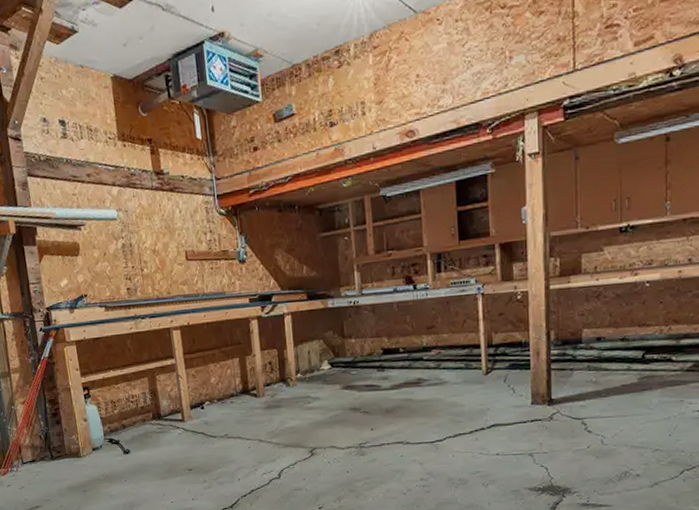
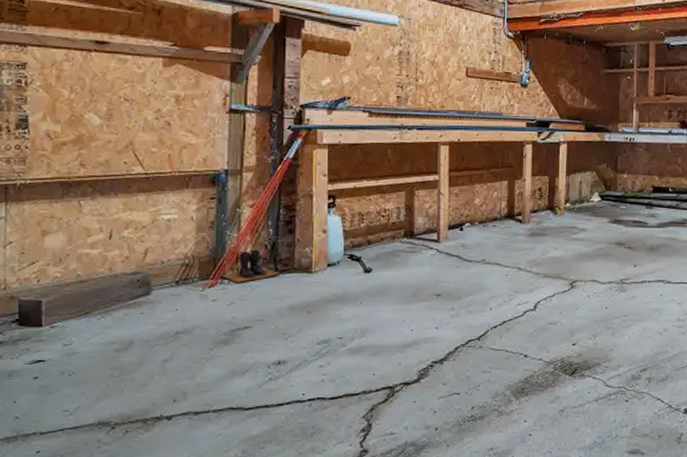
boots: none [9,440,56,470] -> present [220,249,281,282]

